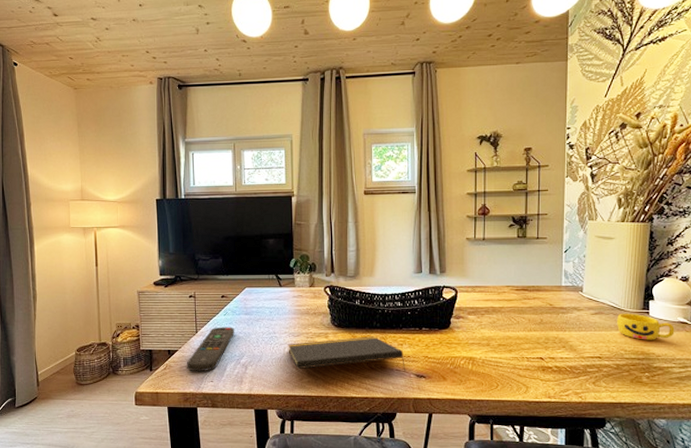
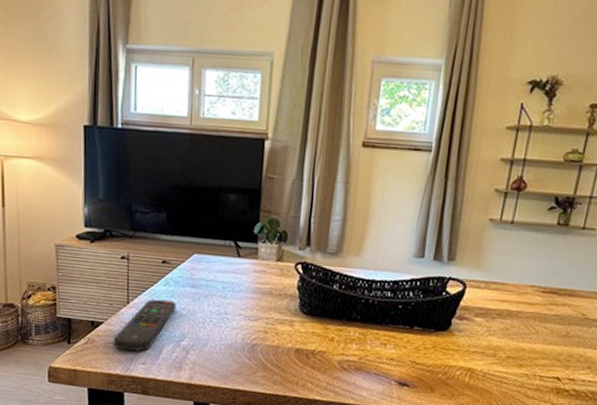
notepad: present [288,336,406,371] -> none [241,328,387,376]

